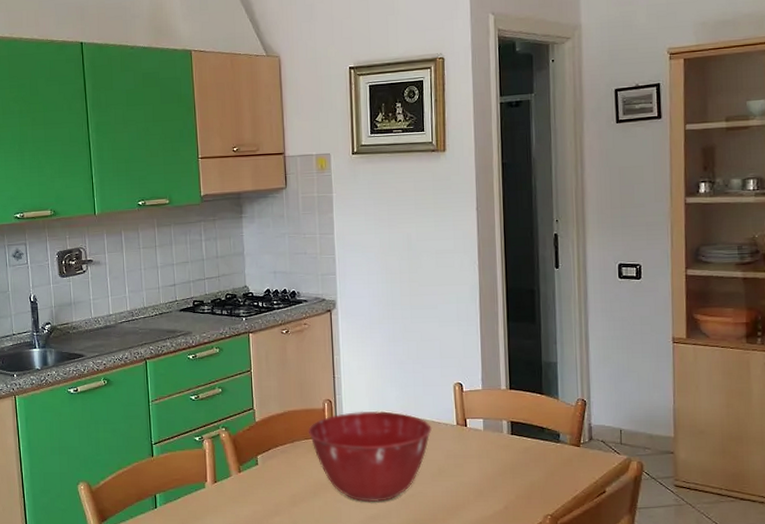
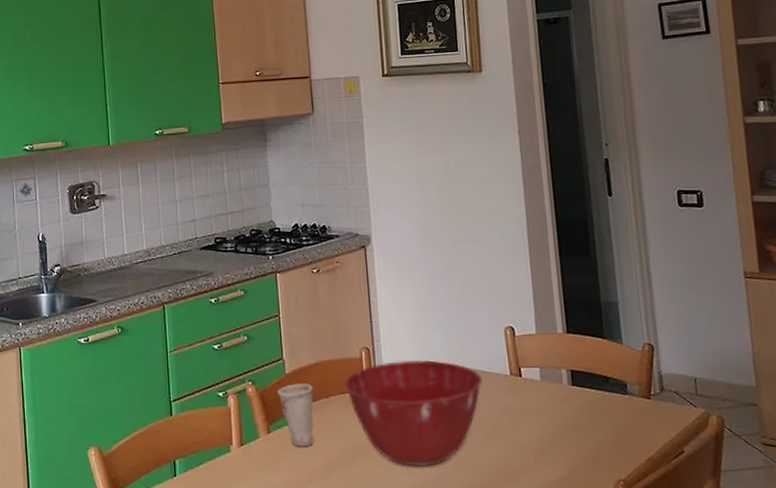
cup: none [248,430,280,484] -> present [278,383,313,447]

